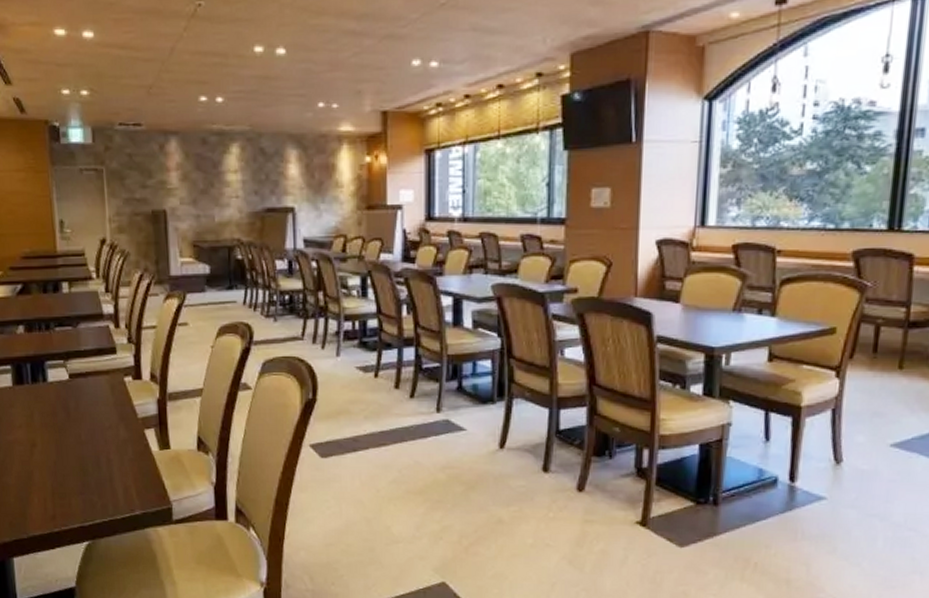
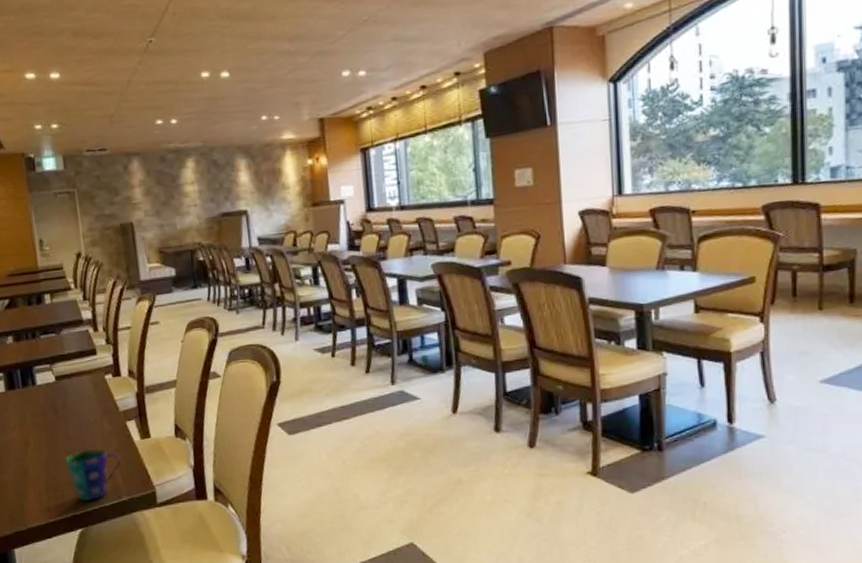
cup: none [76,455,136,513] -> present [66,449,121,502]

